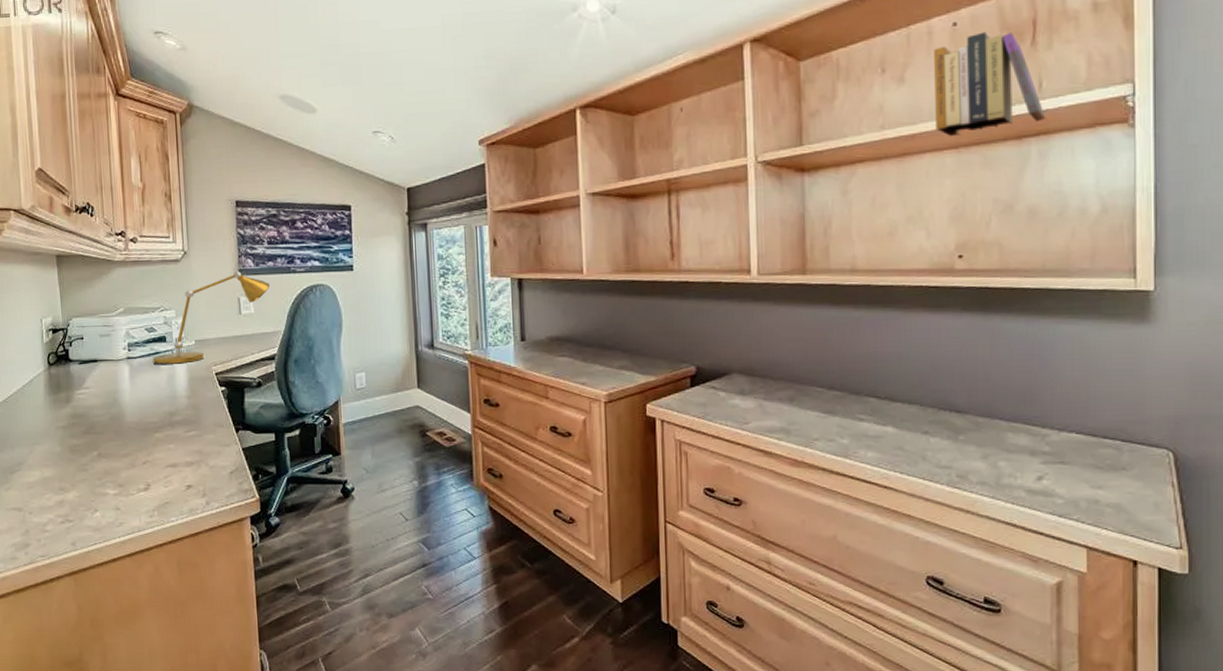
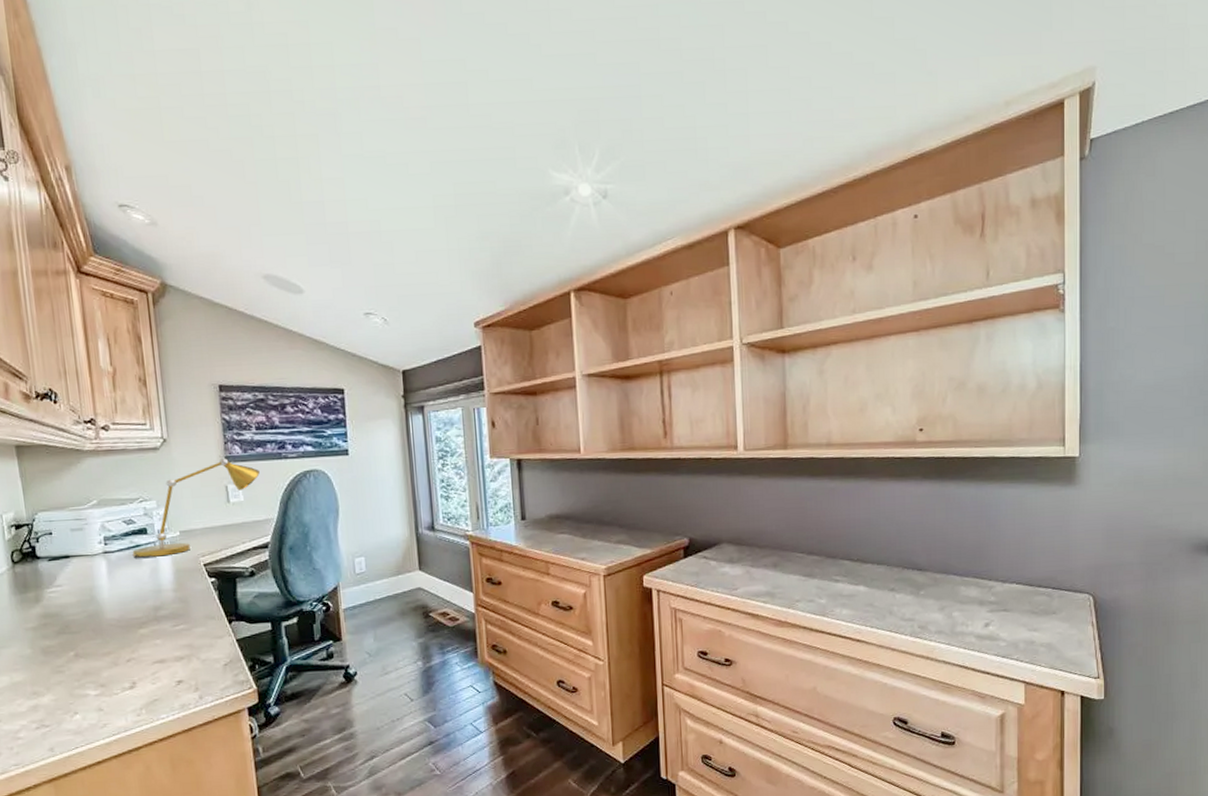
books: present [934,32,1046,136] -> none [898,224,993,320]

